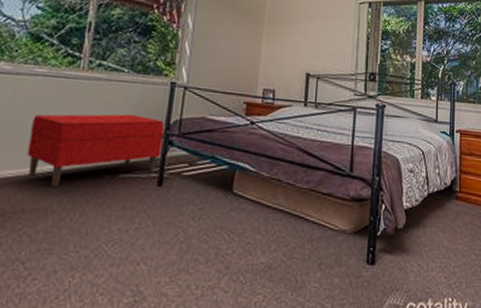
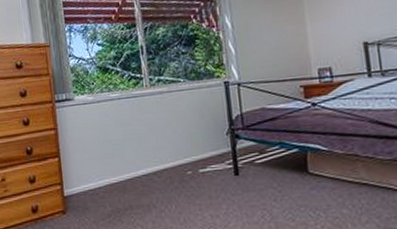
bench: present [27,114,165,188] -> none [119,116,231,187]

